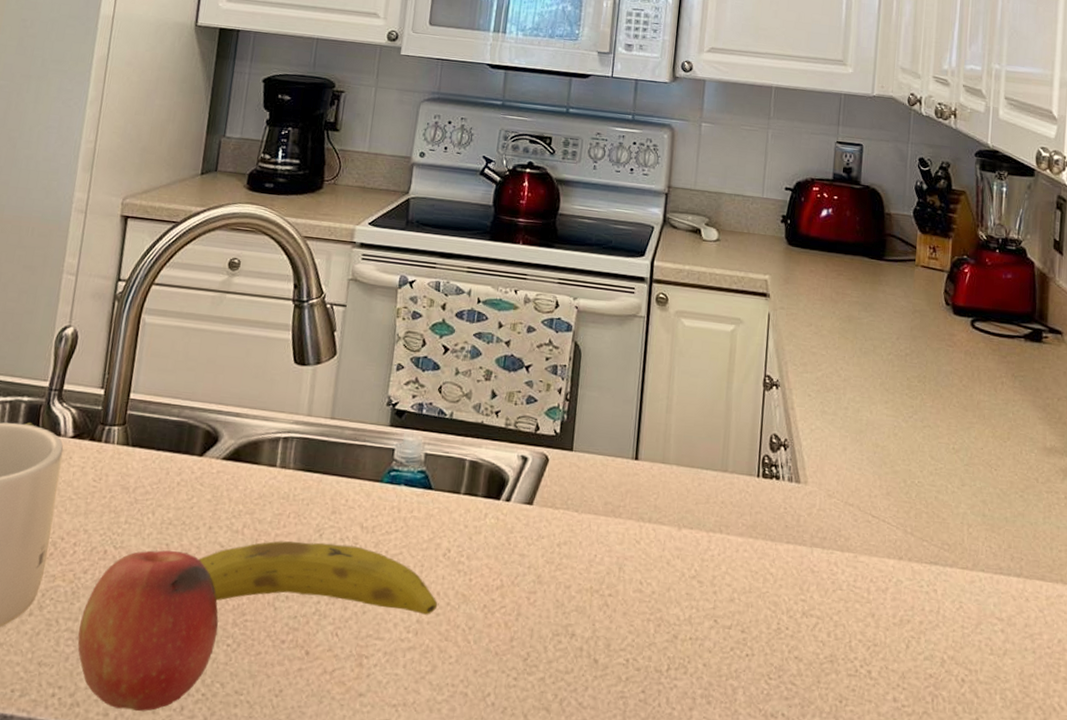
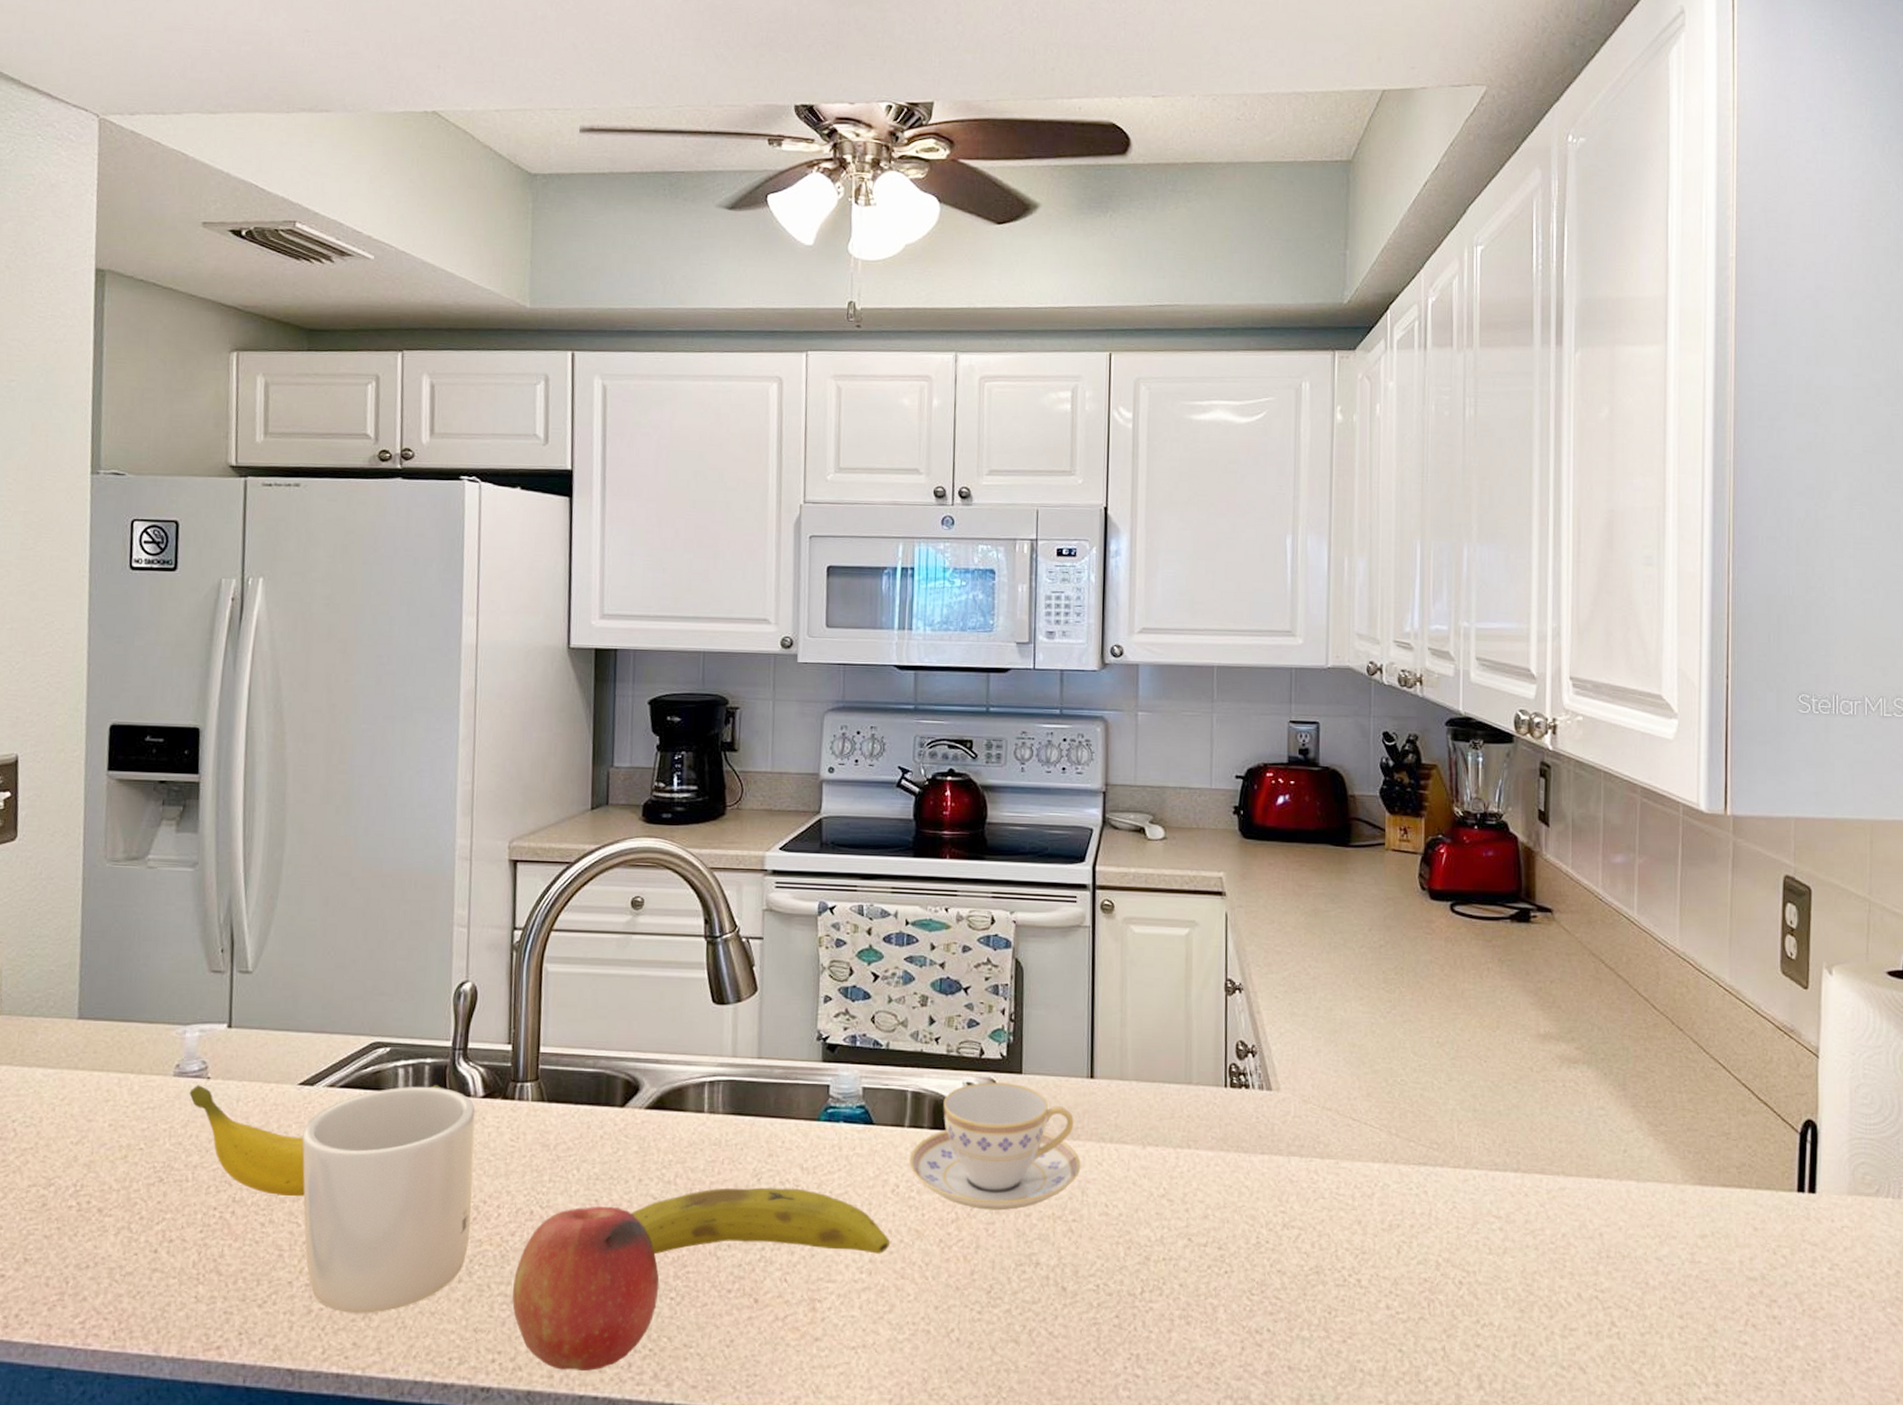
teacup: none [461,456,621,581] -> present [909,1082,1081,1211]

